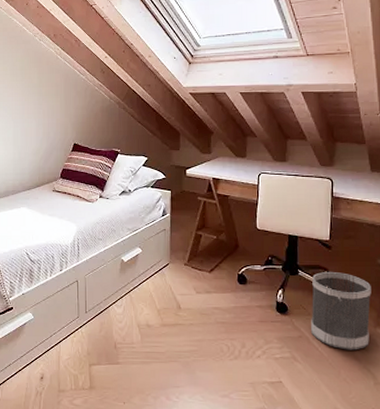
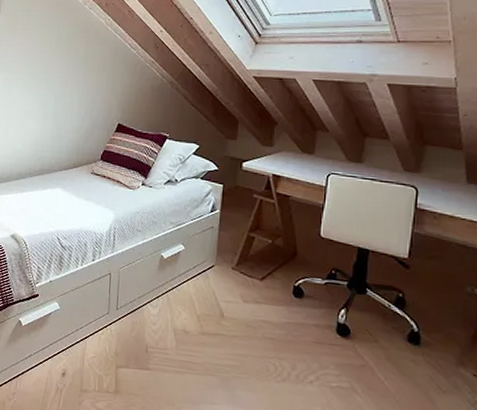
wastebasket: present [311,271,371,350] -> none [377,294,456,390]

